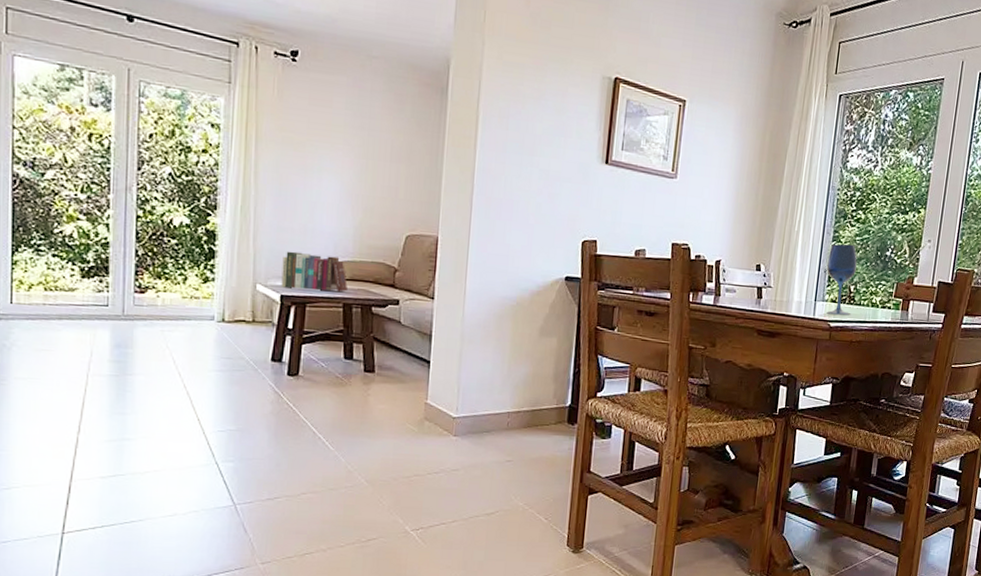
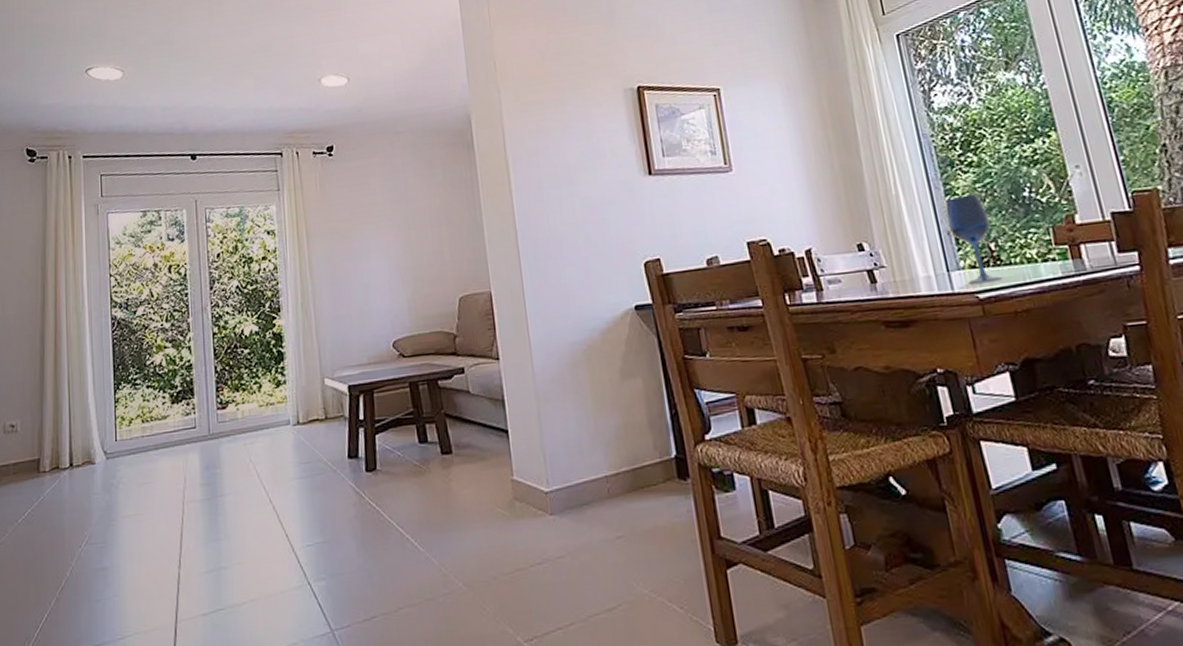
books: present [281,251,349,293] -> none [345,334,412,378]

